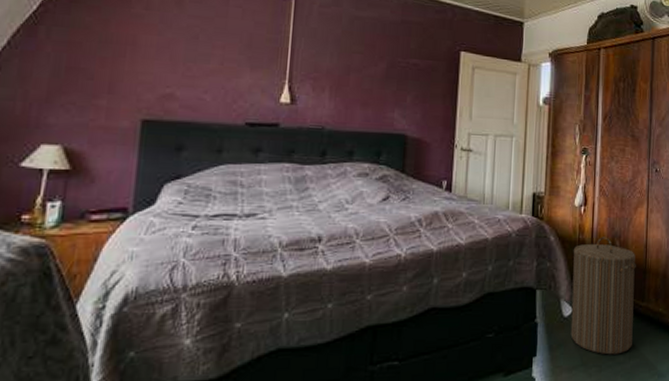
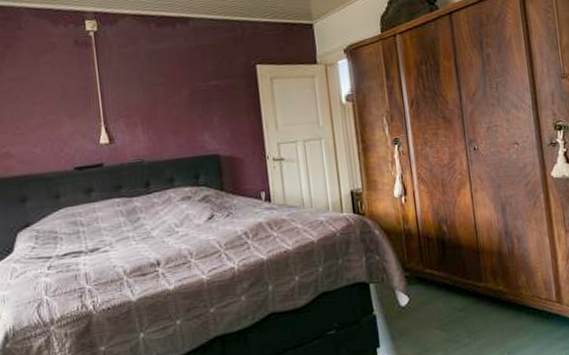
laundry hamper: present [570,237,636,355] -> none [400,223,476,339]

